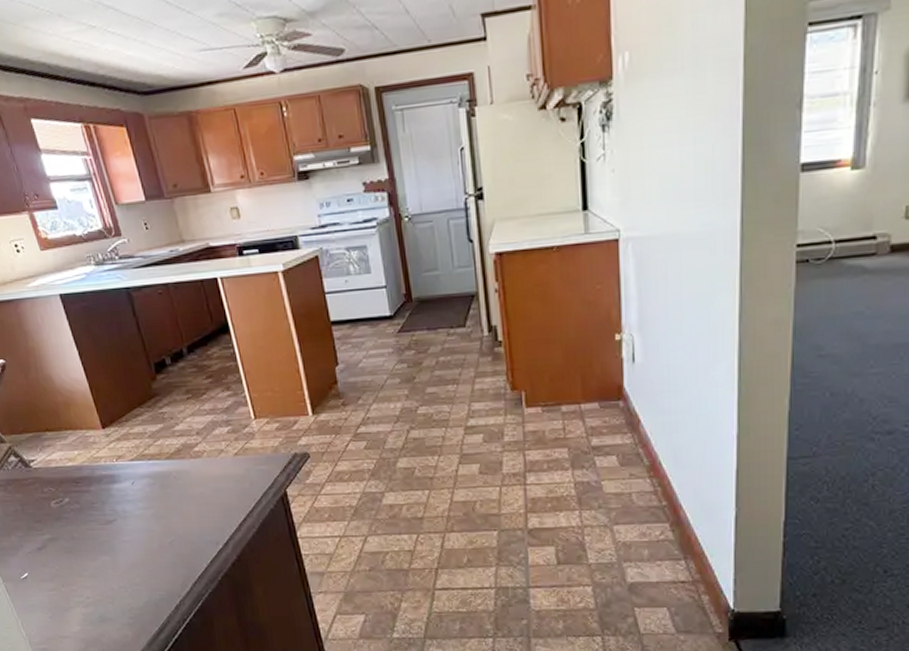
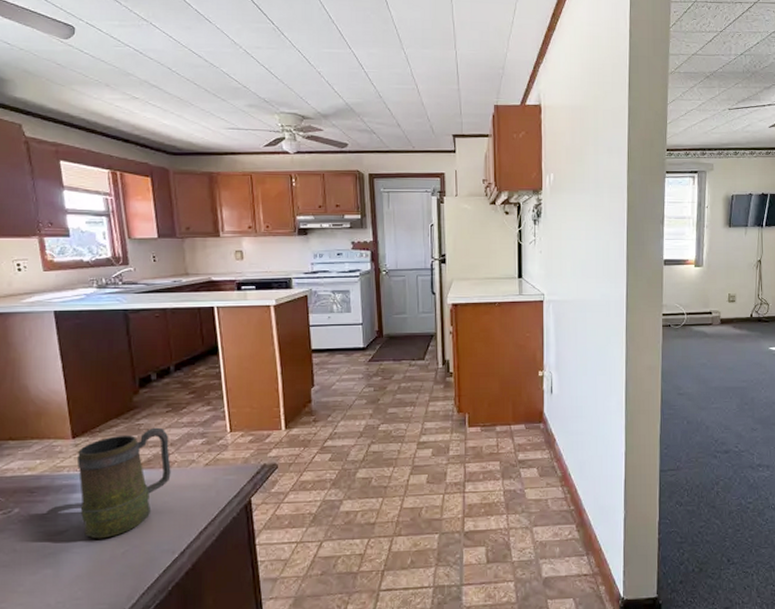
mug: none [110,415,203,529] -> present [76,427,171,539]

